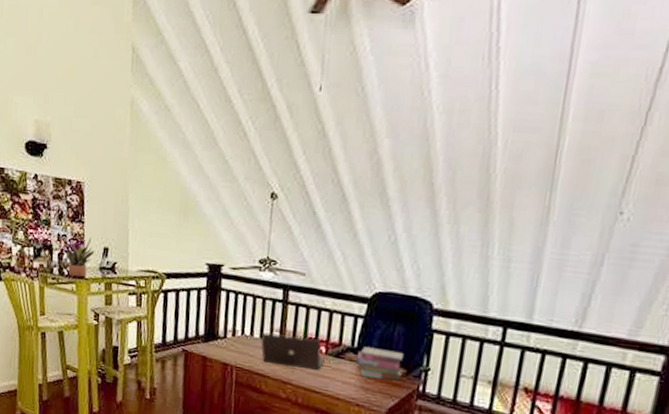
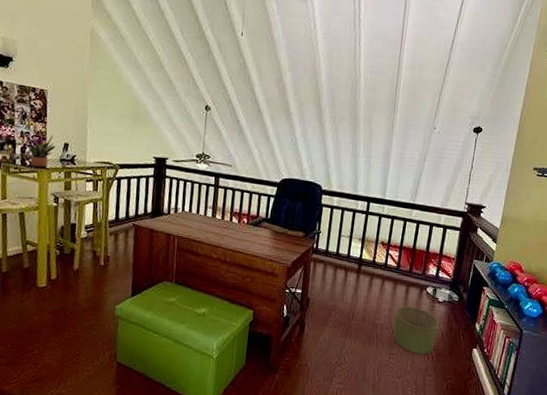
laptop: present [260,332,325,370] -> none [197,209,247,236]
books: present [355,346,404,381] -> none [269,217,303,242]

